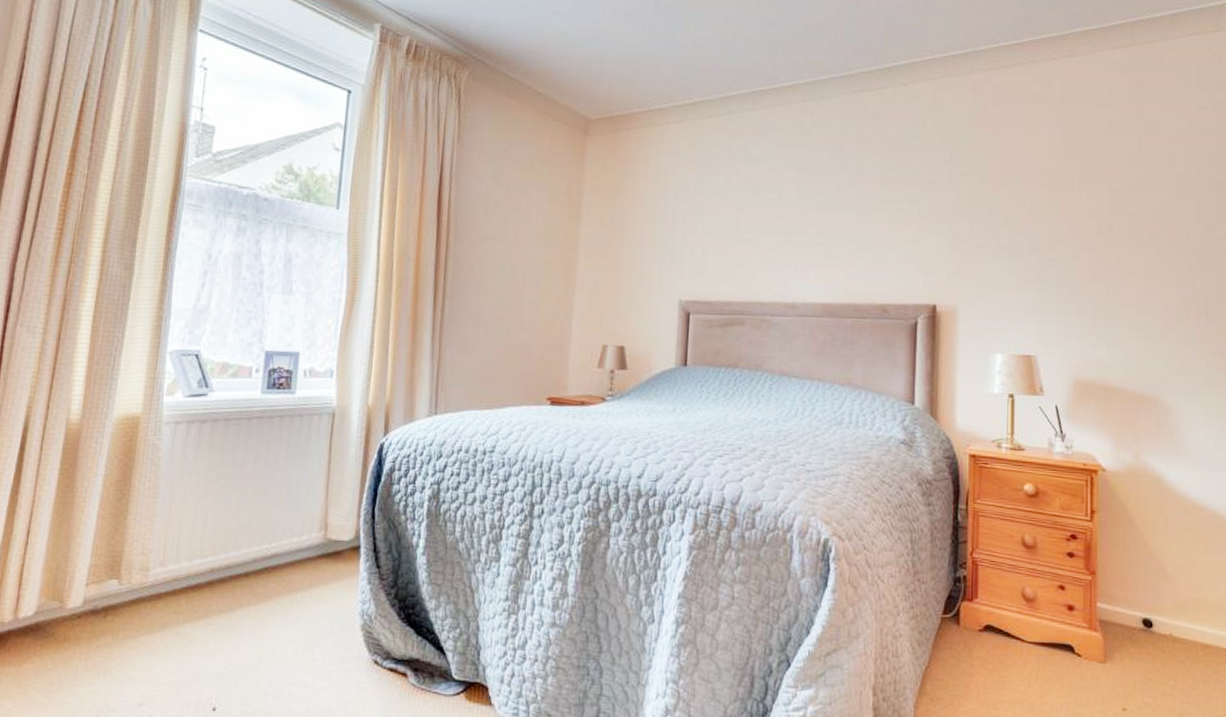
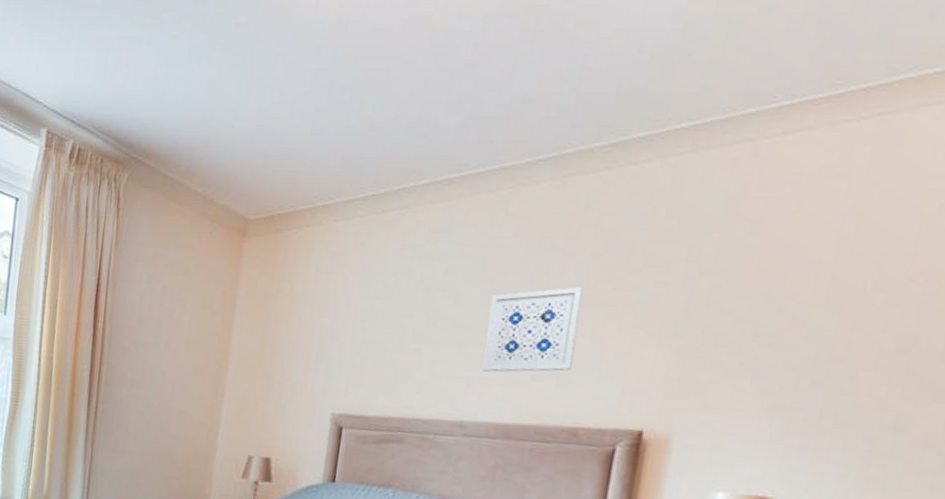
wall art: none [805,184,879,258] -> present [481,287,584,372]

